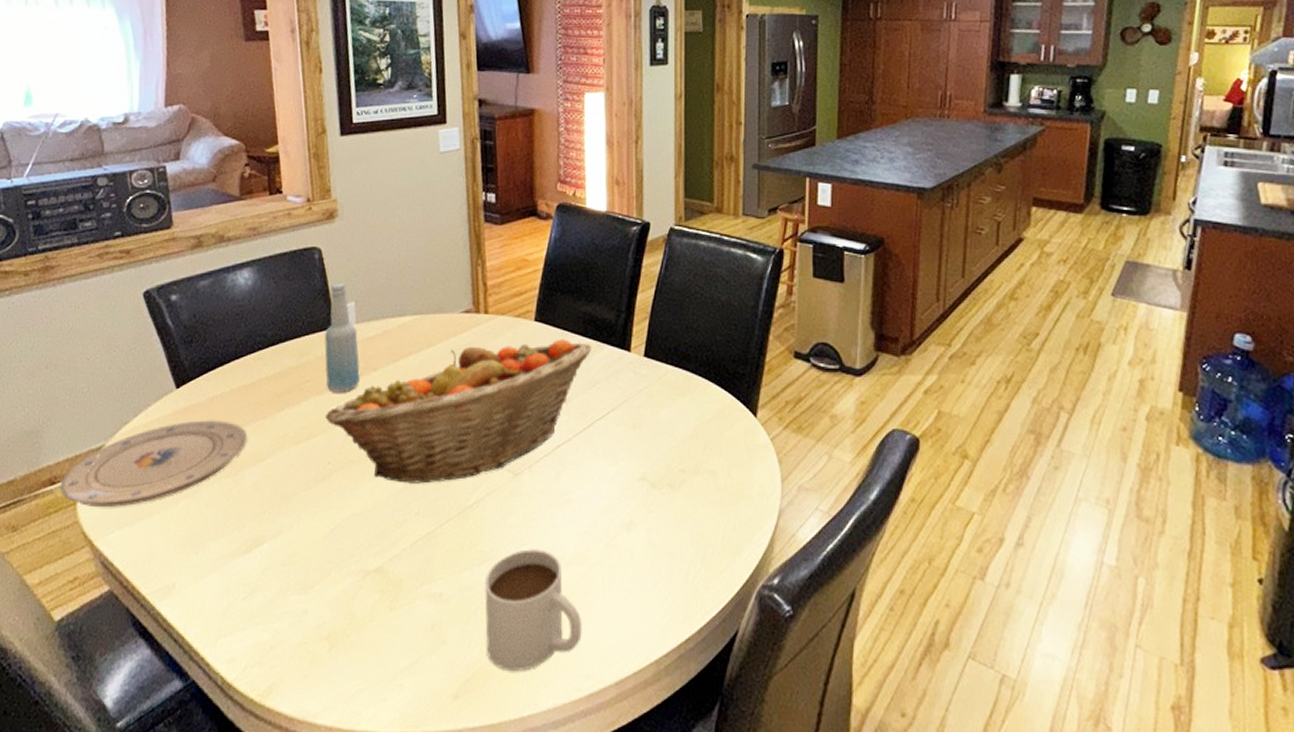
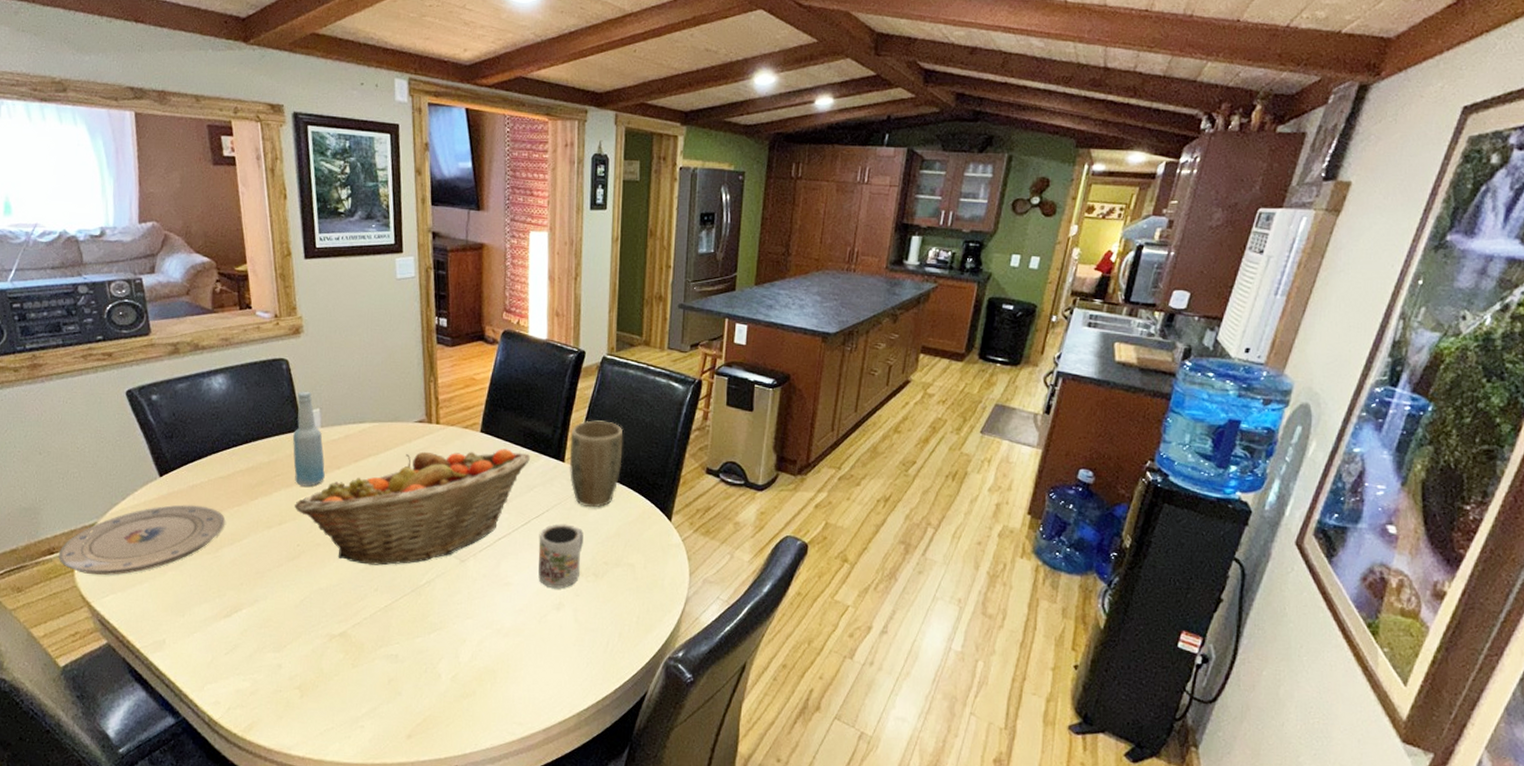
mug: present [485,549,582,671] -> none [434,622,517,718]
mug: none [603,425,655,505] -> present [538,524,584,589]
plant pot: none [636,301,697,405] -> present [569,420,623,508]

